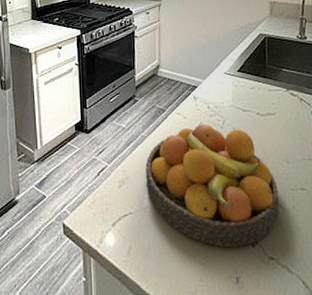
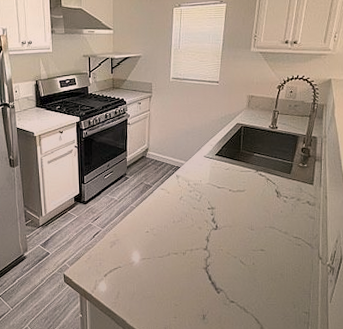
fruit bowl: present [145,124,279,248] -> none [133,198,242,293]

